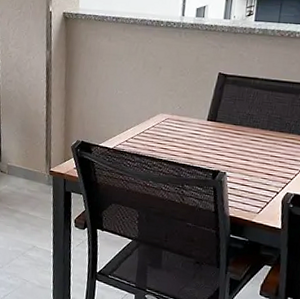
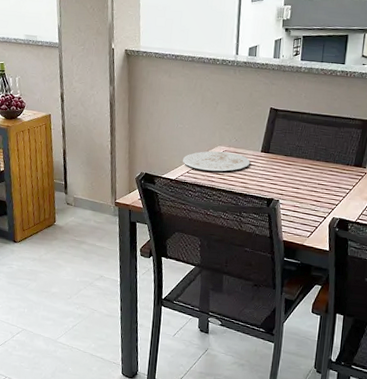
plate: none [121,118,195,141] -> present [182,151,251,172]

